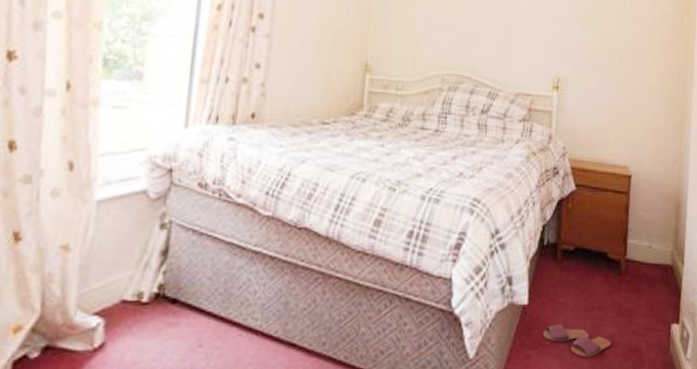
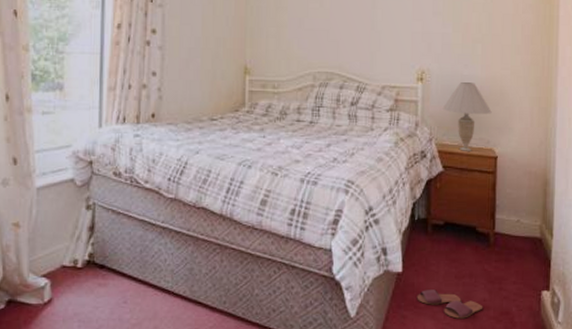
table lamp: none [577,93,627,170] -> present [442,82,492,153]

